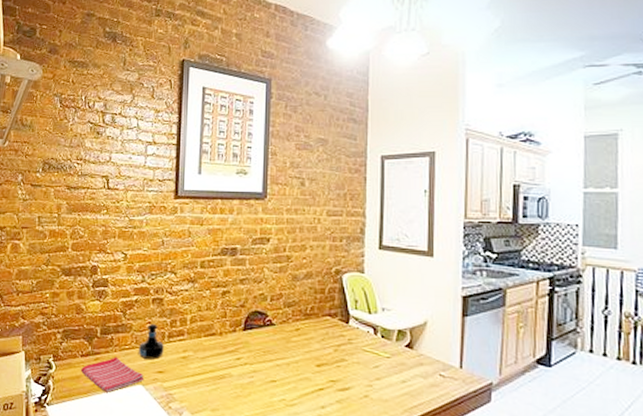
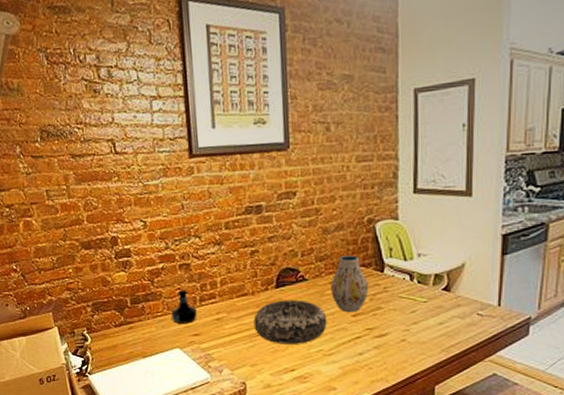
dish towel: present [81,356,144,393] -> none [117,324,181,358]
decorative bowl: none [219,343,291,391] -> present [253,299,327,344]
vase: none [297,303,334,363] -> present [331,254,369,313]

